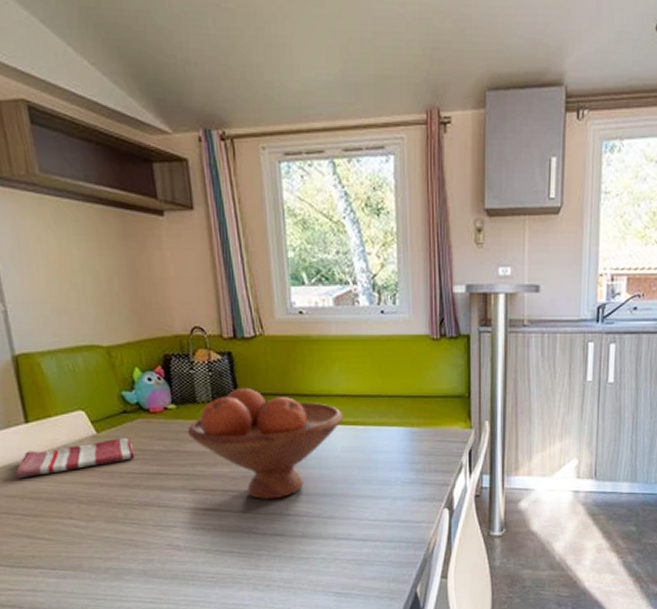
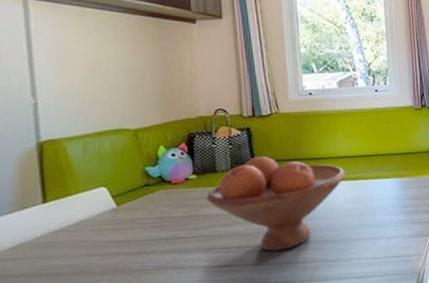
dish towel: present [15,437,135,479] -> none [25,208,154,258]

